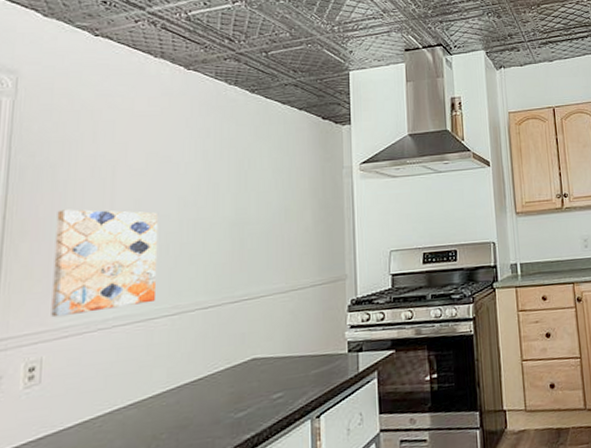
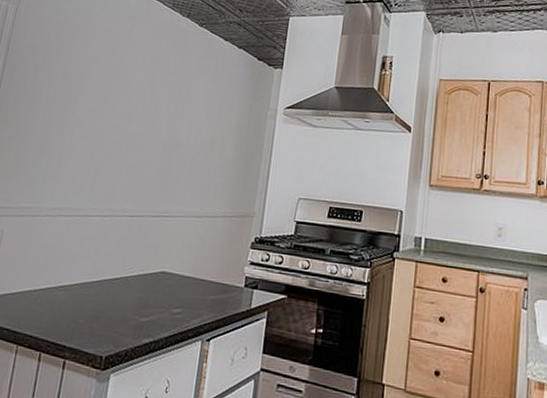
wall art: present [51,209,159,318] -> none [15,106,108,202]

